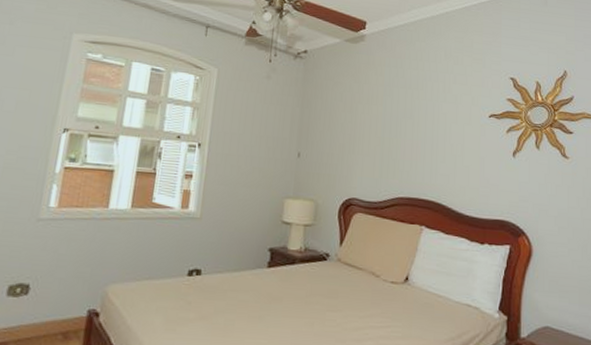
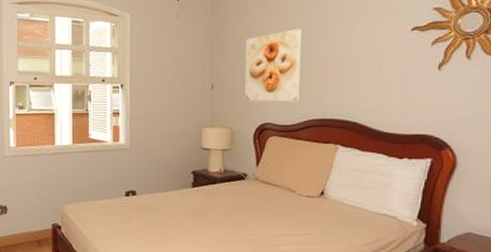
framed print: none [332,104,390,178] -> present [245,29,301,102]

